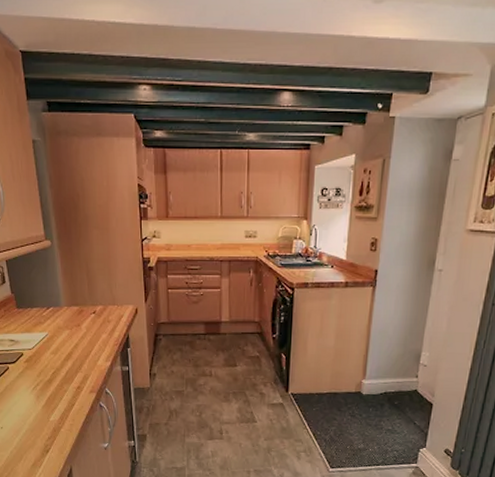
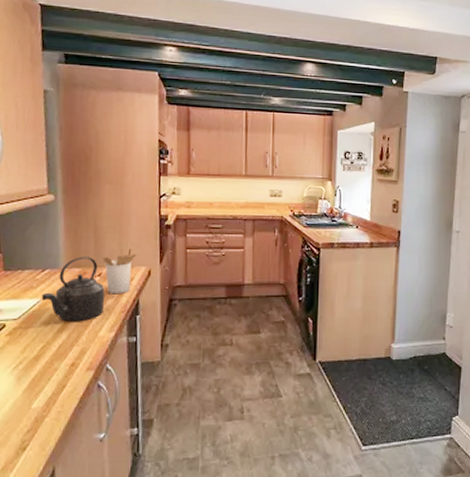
kettle: none [49,296,100,353] -> present [41,256,106,322]
utensil holder: none [95,287,125,330] -> present [102,247,137,295]

